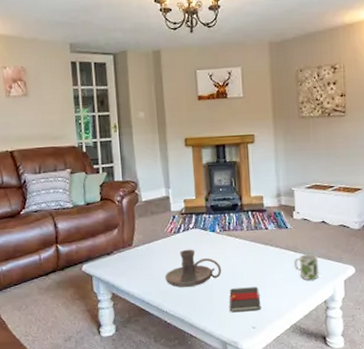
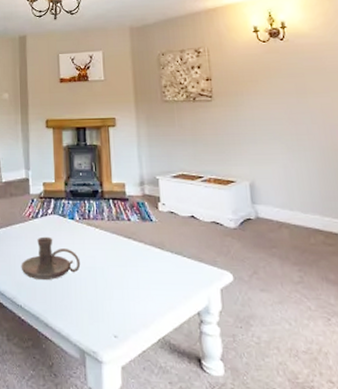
book: present [229,287,261,313] -> none [88,286,124,316]
mug: present [294,254,320,281] -> none [160,253,190,285]

